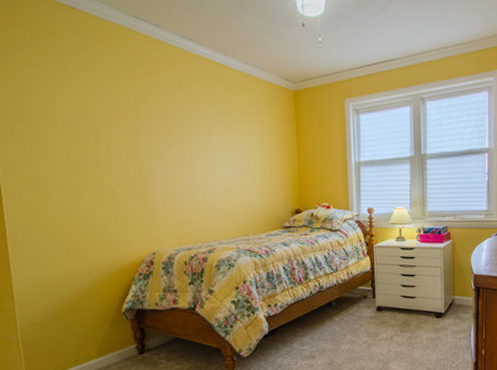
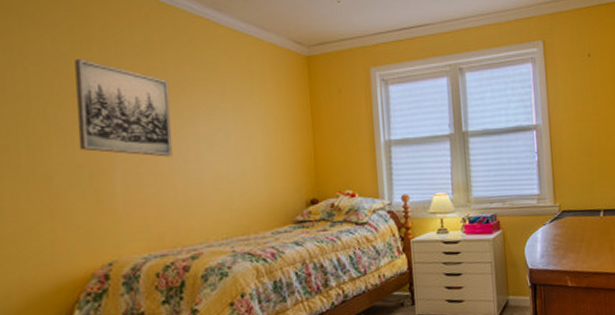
wall art: none [126,98,194,174] -> present [75,59,173,157]

